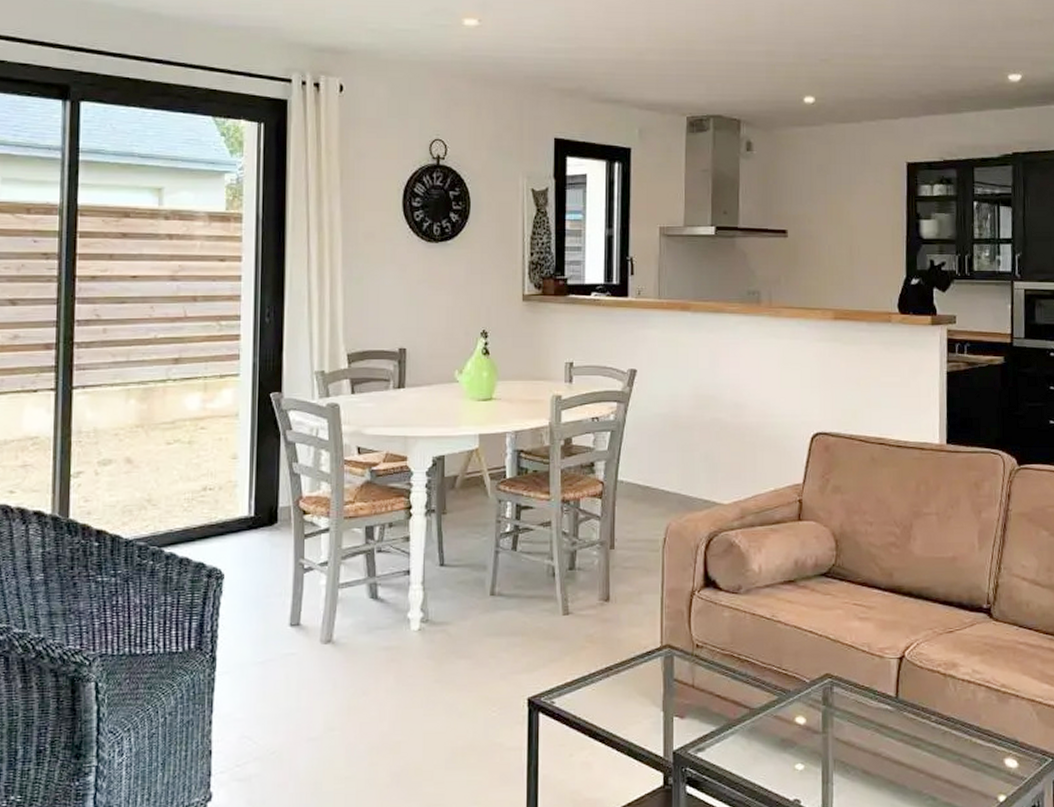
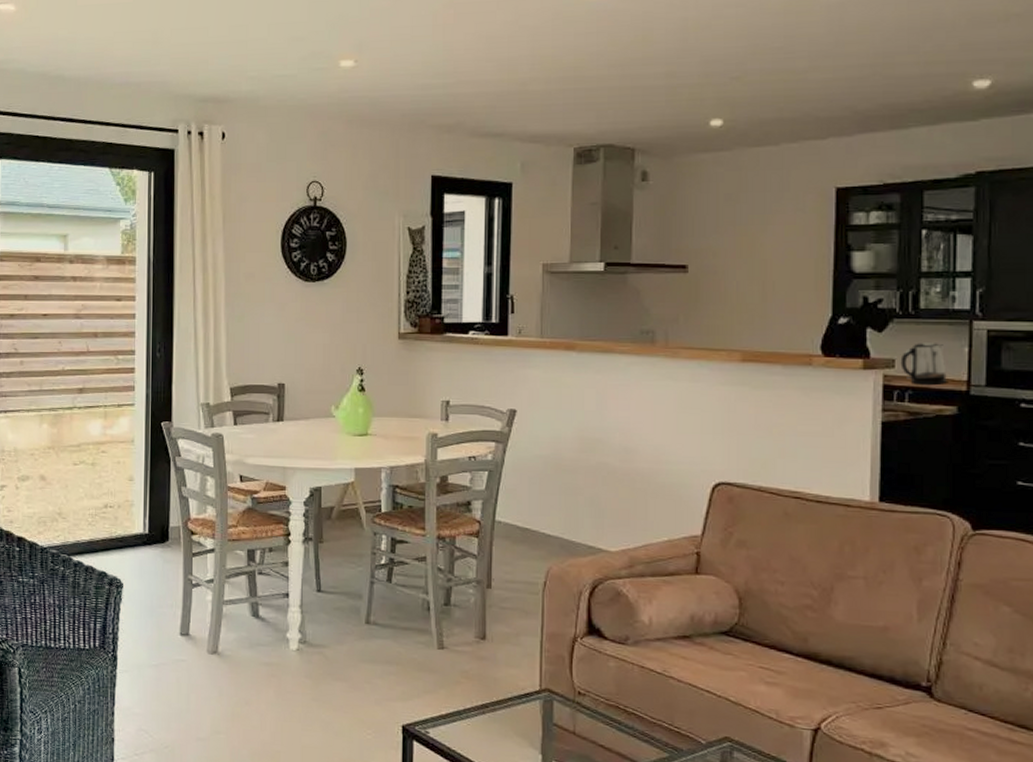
kettle: none [960,301,996,339] -> present [900,343,947,386]

